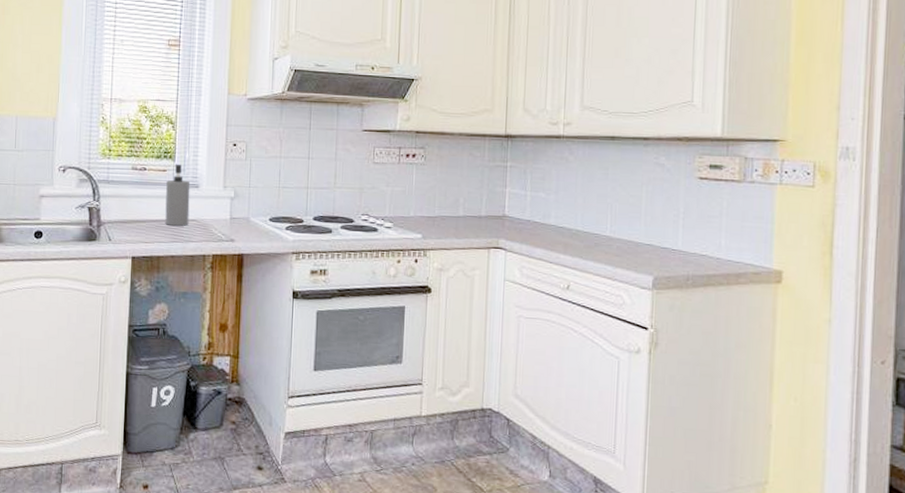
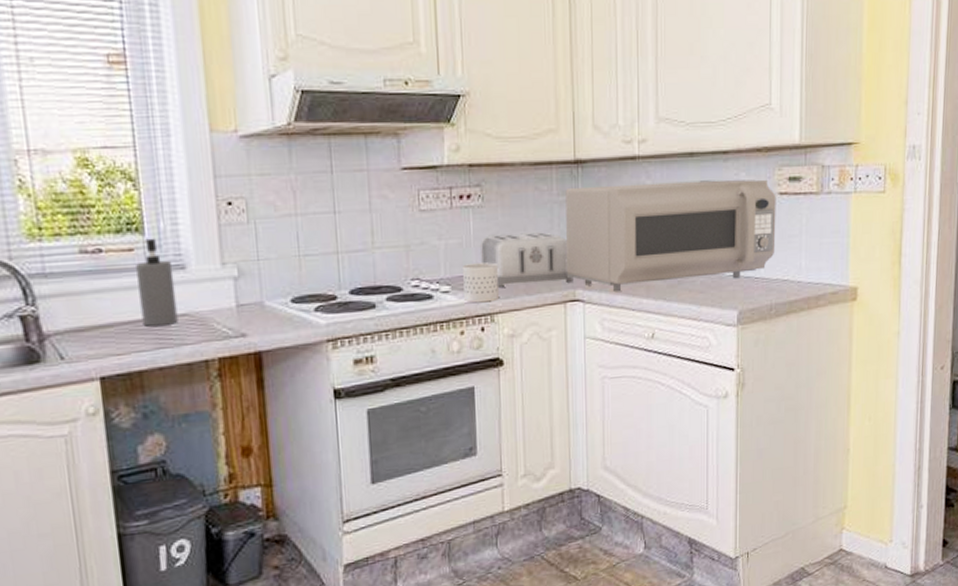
mug: none [403,207,434,240] -> present [461,262,499,303]
toaster: none [419,187,498,232] -> present [479,232,574,287]
microwave: none [493,157,696,248] -> present [565,179,776,293]

